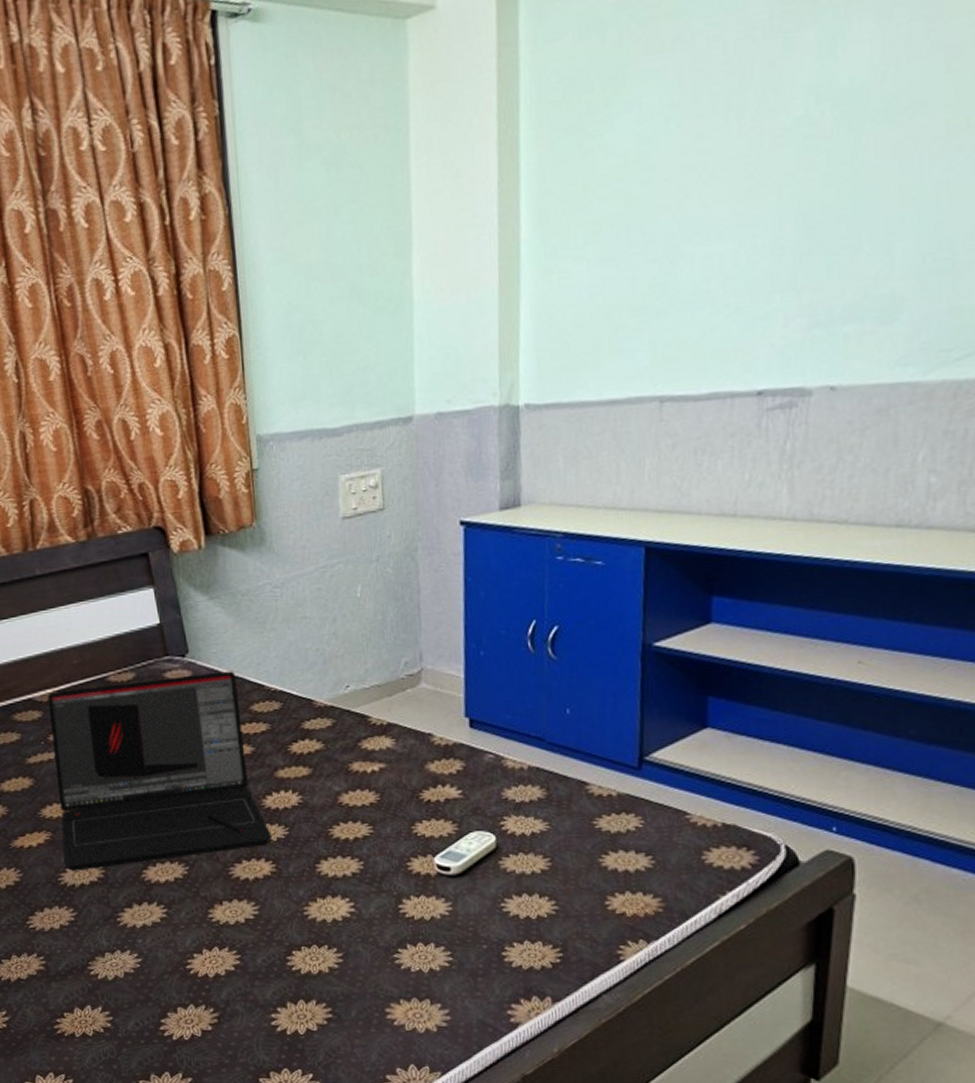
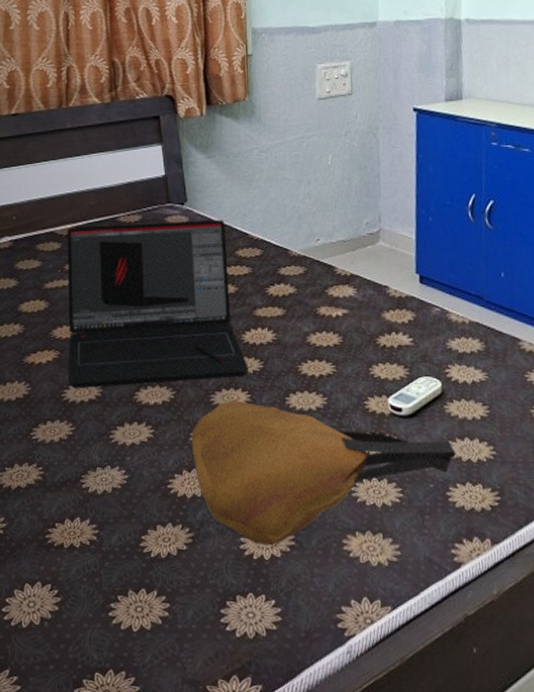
tote bag: none [210,870,512,1019] -> present [191,399,456,545]

